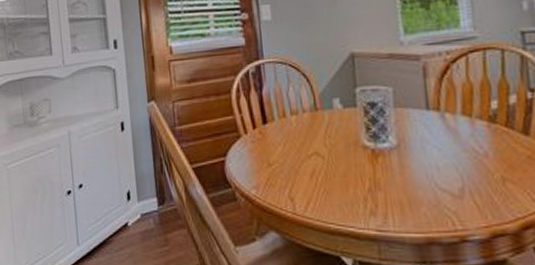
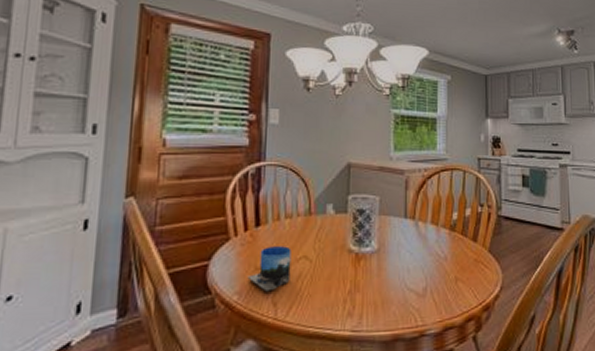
mug: none [262,143,304,187] -> present [247,246,291,292]

